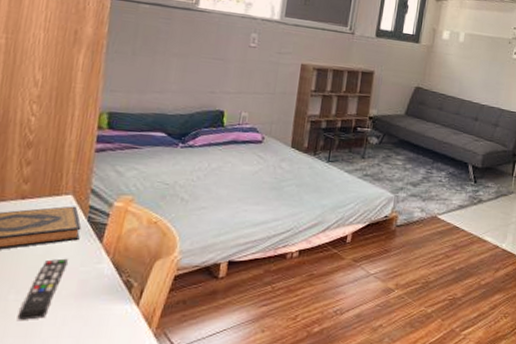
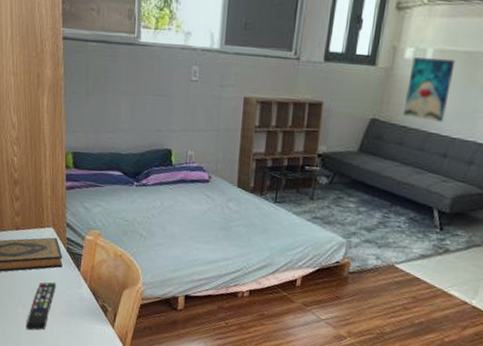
wall art: none [443,38,482,91] -> present [404,57,456,122]

